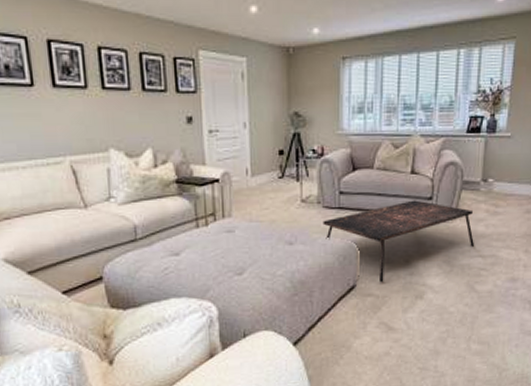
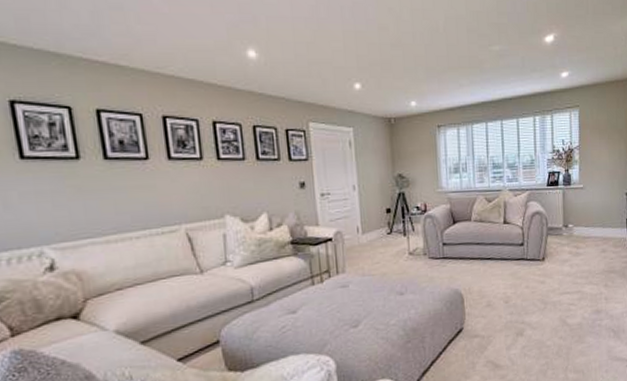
coffee table: present [323,200,475,283] -> none [429,246,563,324]

